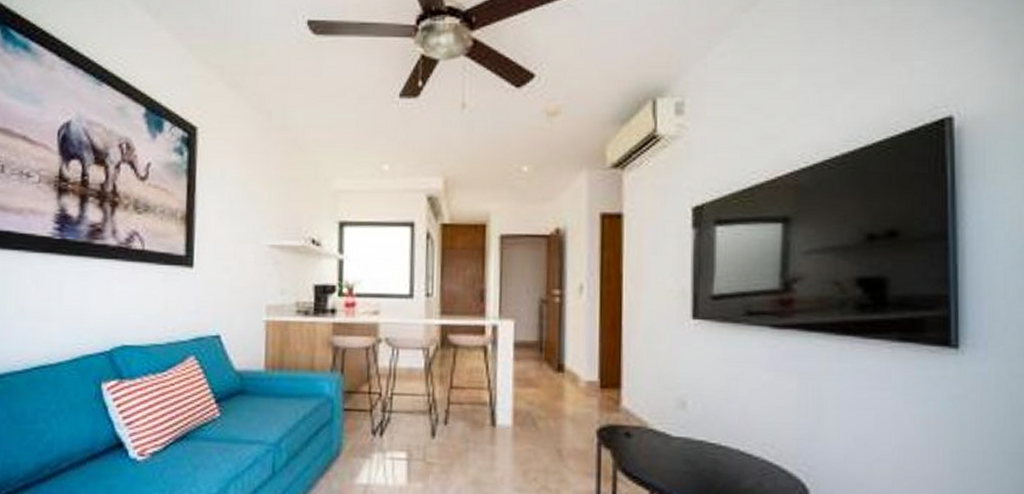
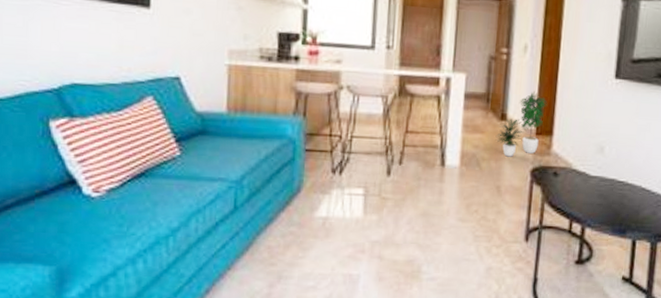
potted plant: none [552,337,612,415] -> present [495,91,548,157]

